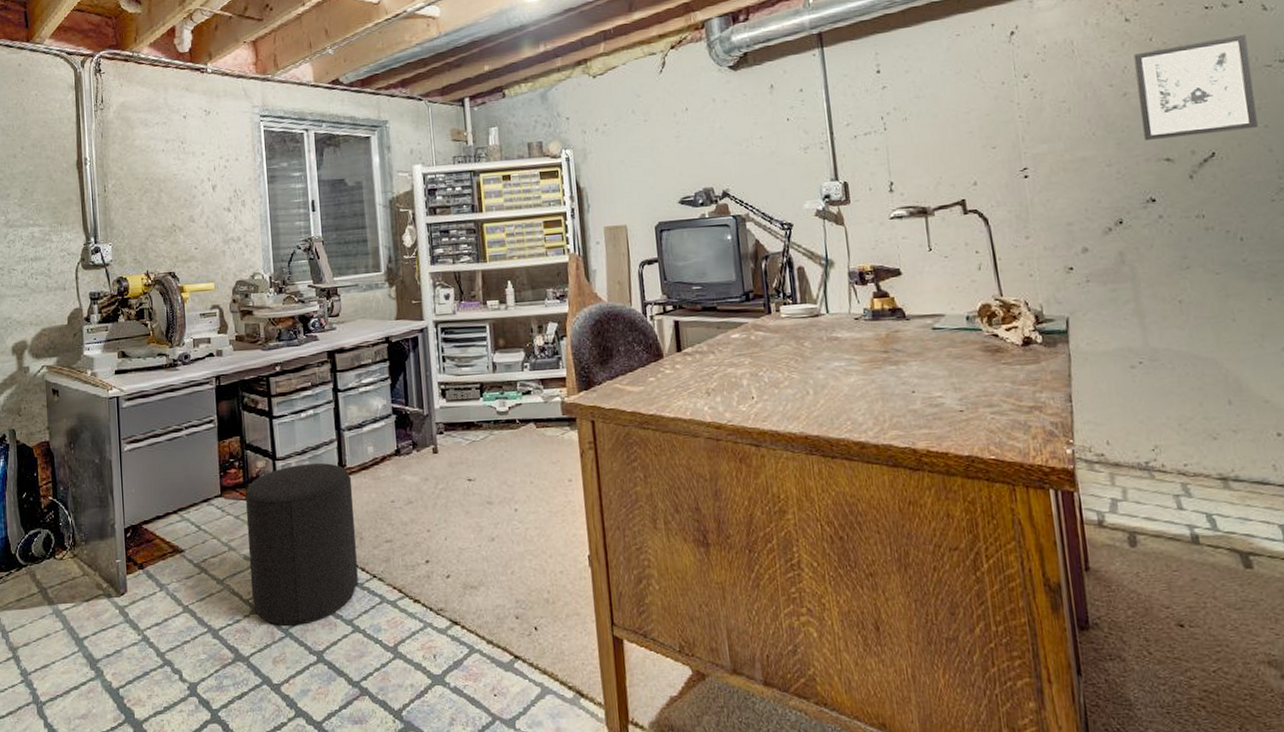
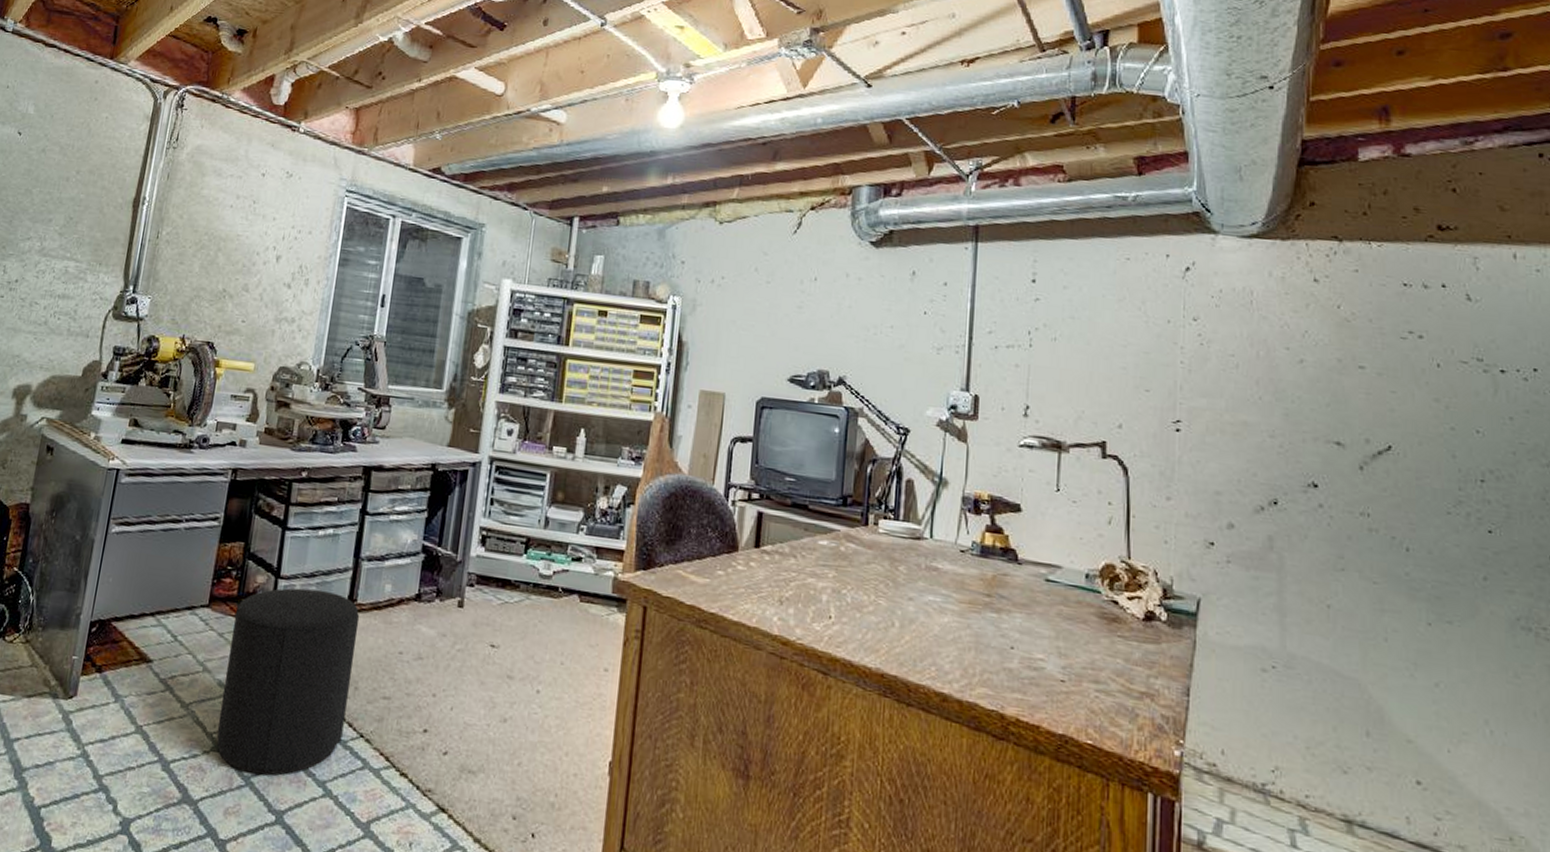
wall art: present [1133,34,1258,140] -> none [1315,319,1445,429]

